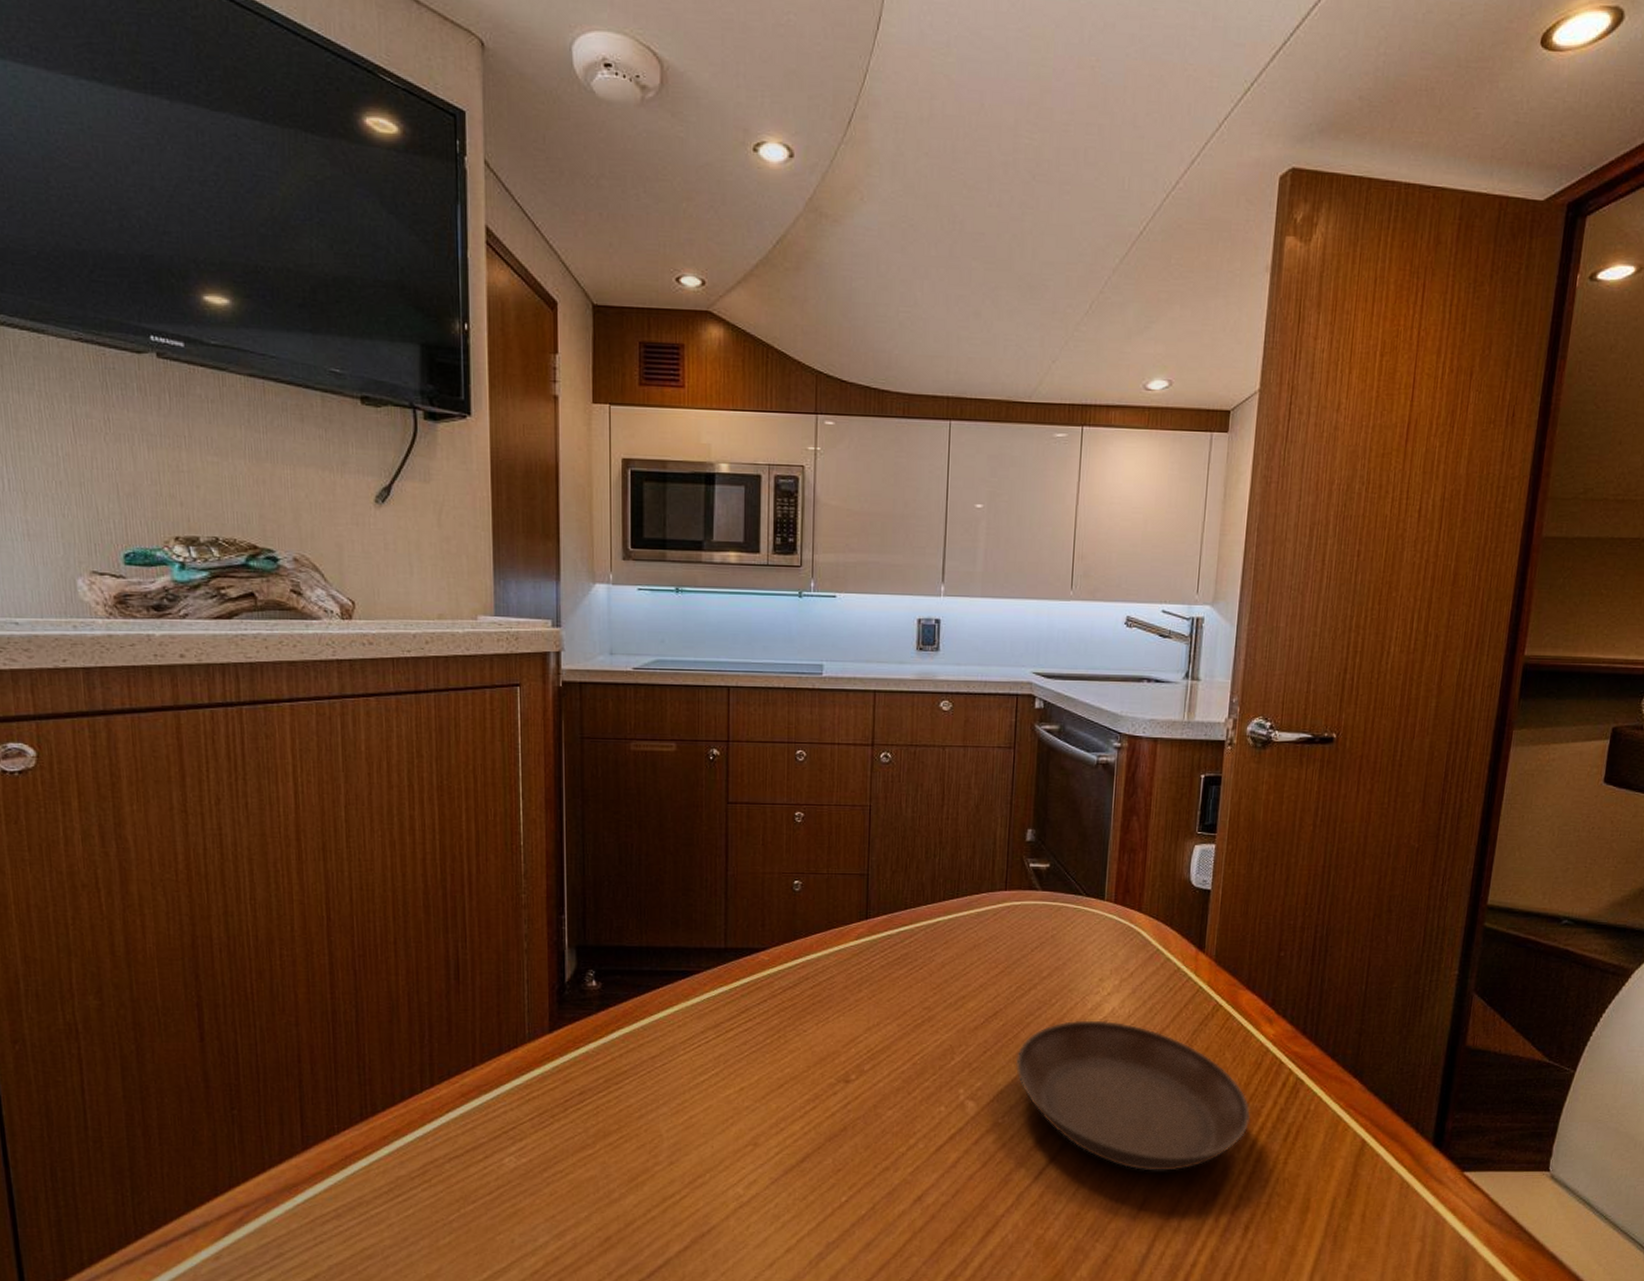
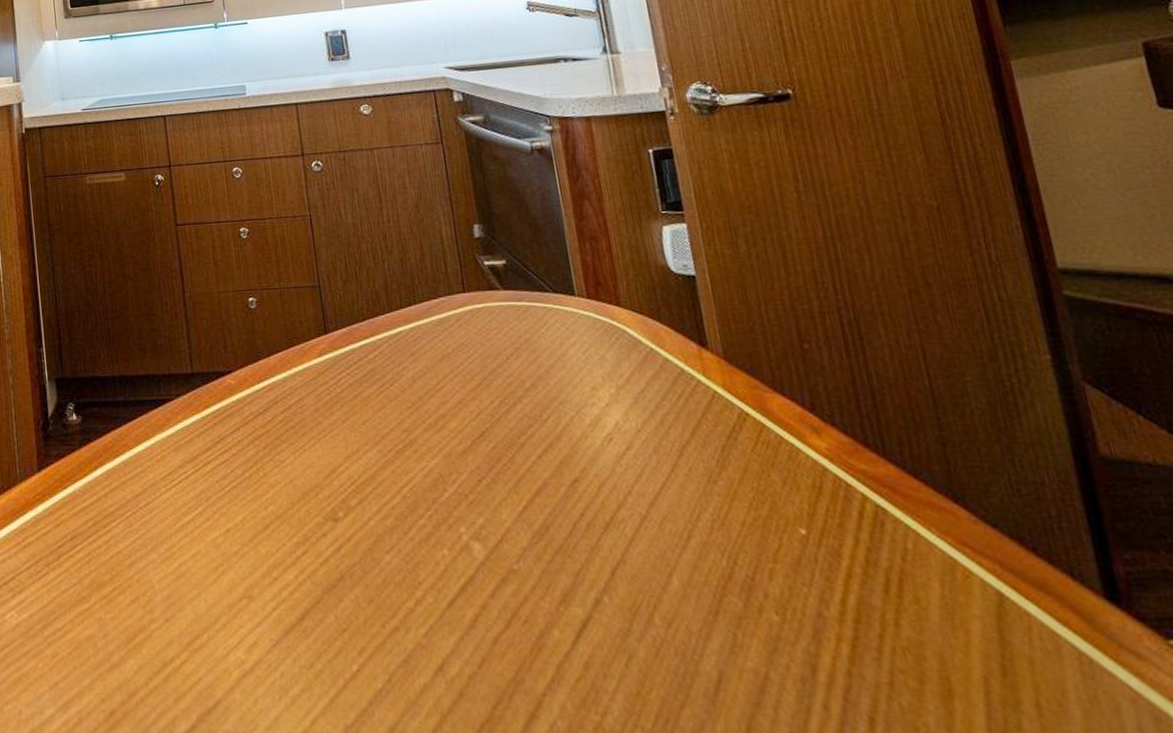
saucer: present [1015,1020,1250,1171] -> none [516,437,831,635]

